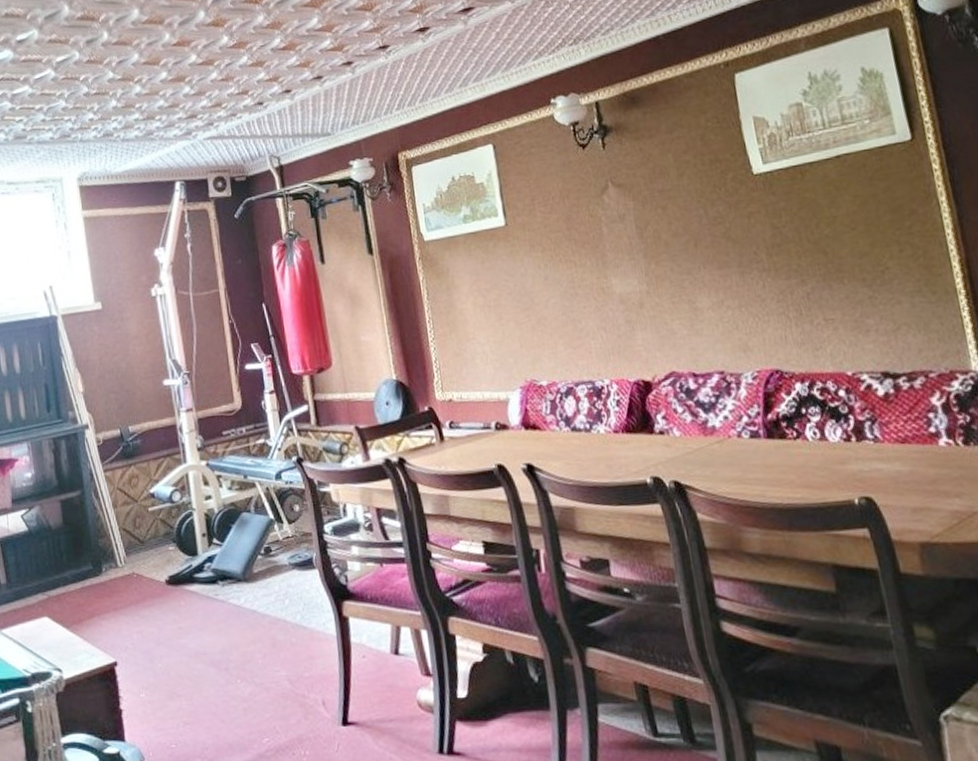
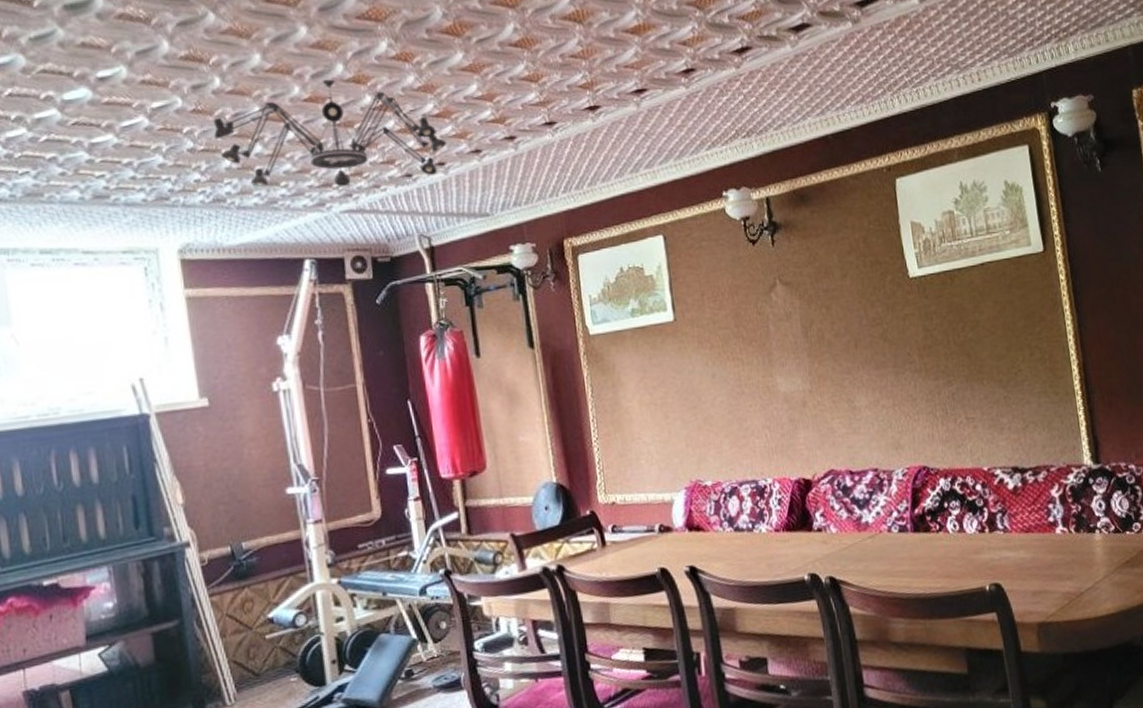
chandelier: none [103,25,293,120] -> present [213,79,447,187]

